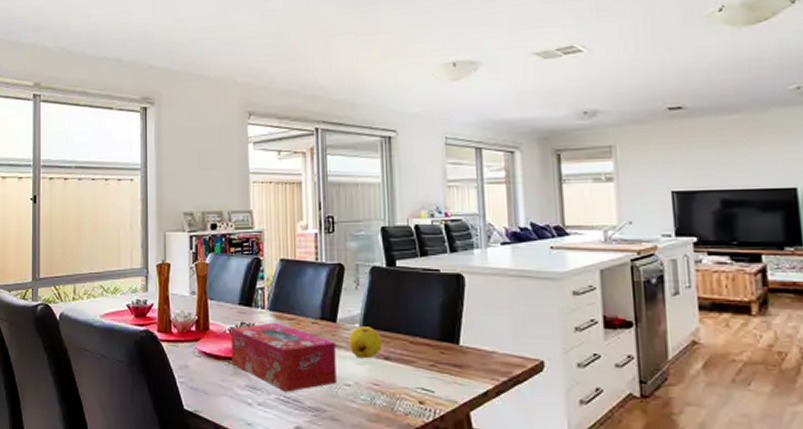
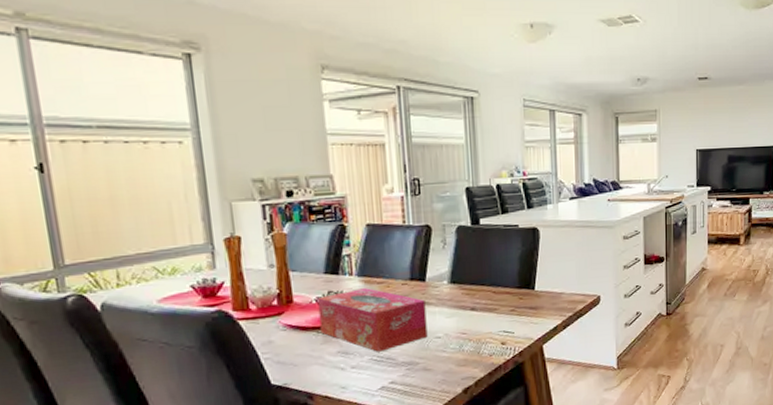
fruit: present [349,326,382,359] -> none [438,282,469,313]

